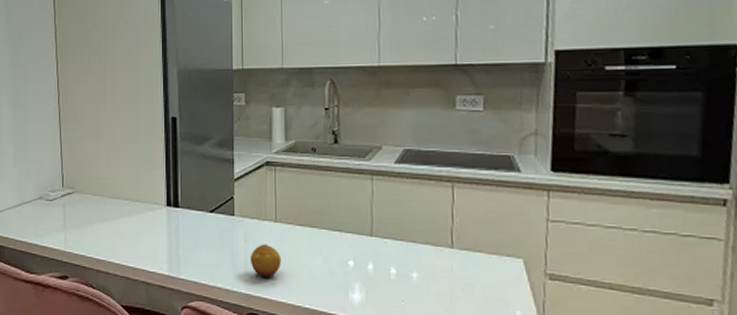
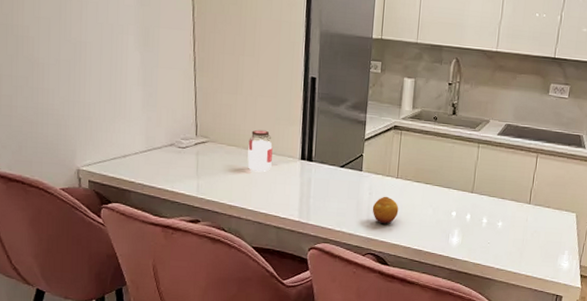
jar: none [112,176,137,222] -> present [247,129,273,172]

